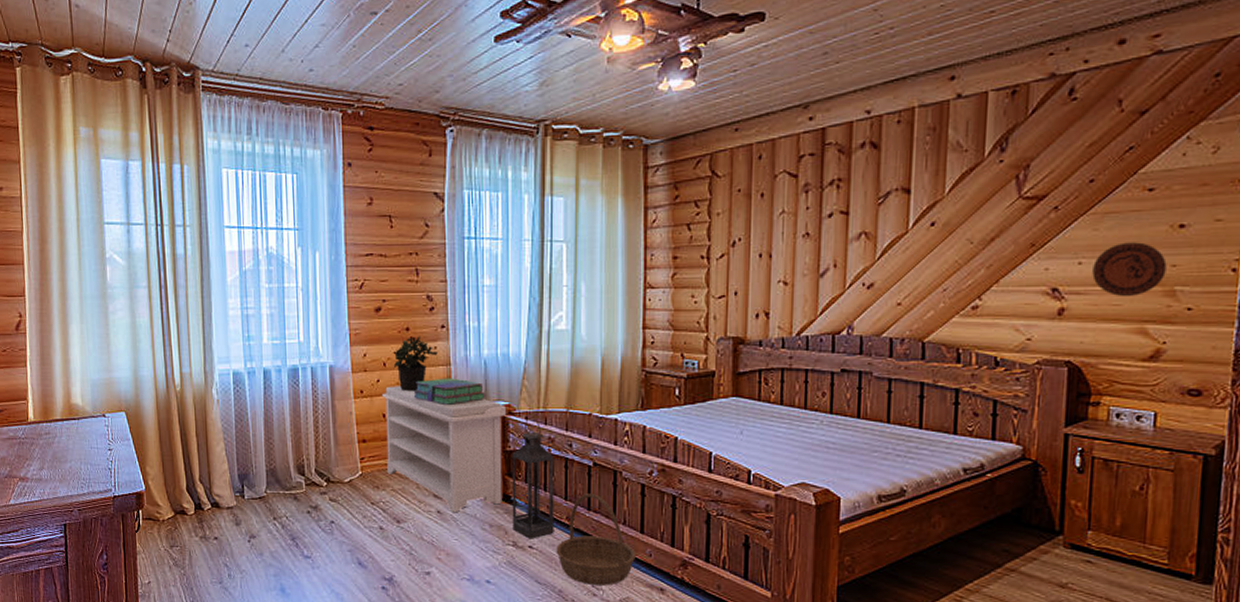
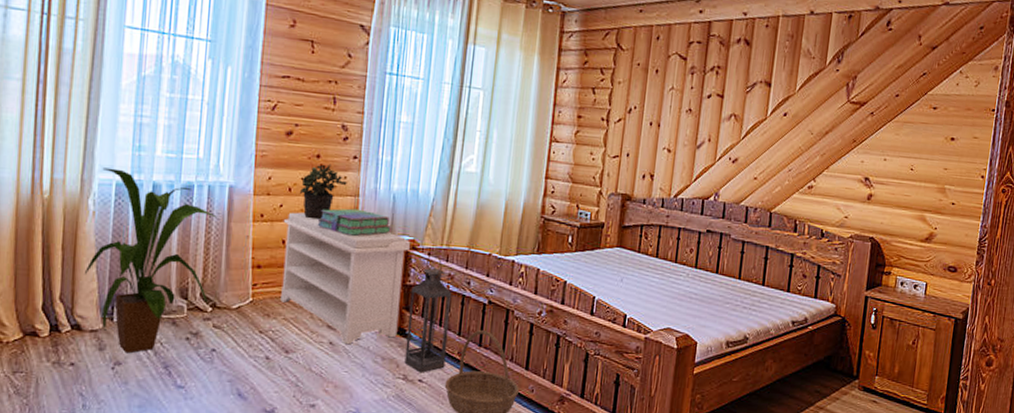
house plant: none [217,359,323,528] -> present [85,167,217,354]
decorative plate: present [1092,242,1167,297] -> none [892,147,941,190]

